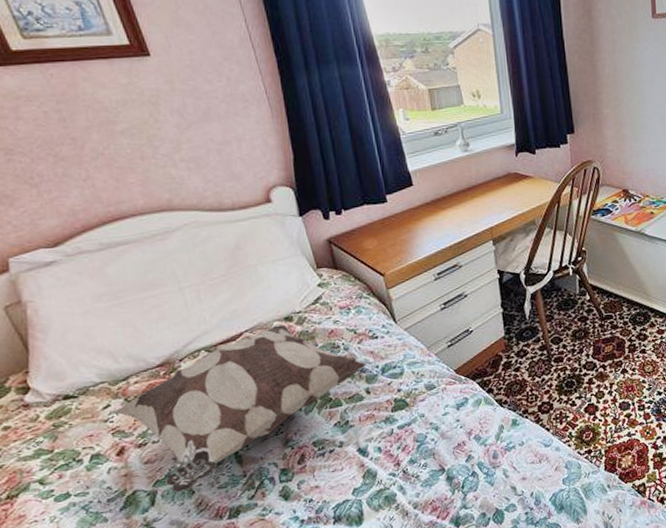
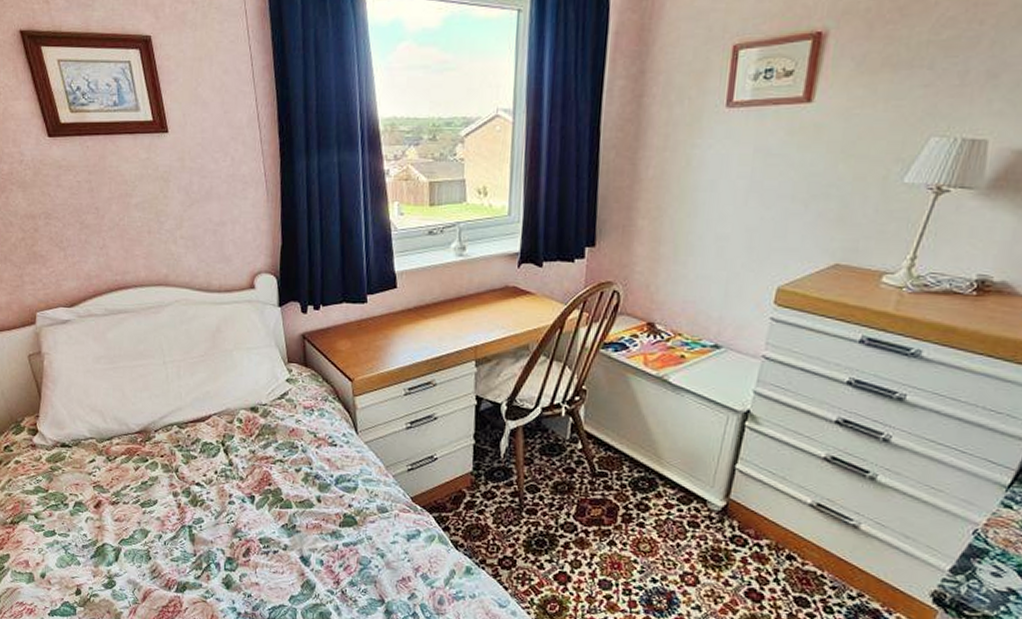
decorative pillow: present [114,324,367,493] -> none [97,413,322,556]

